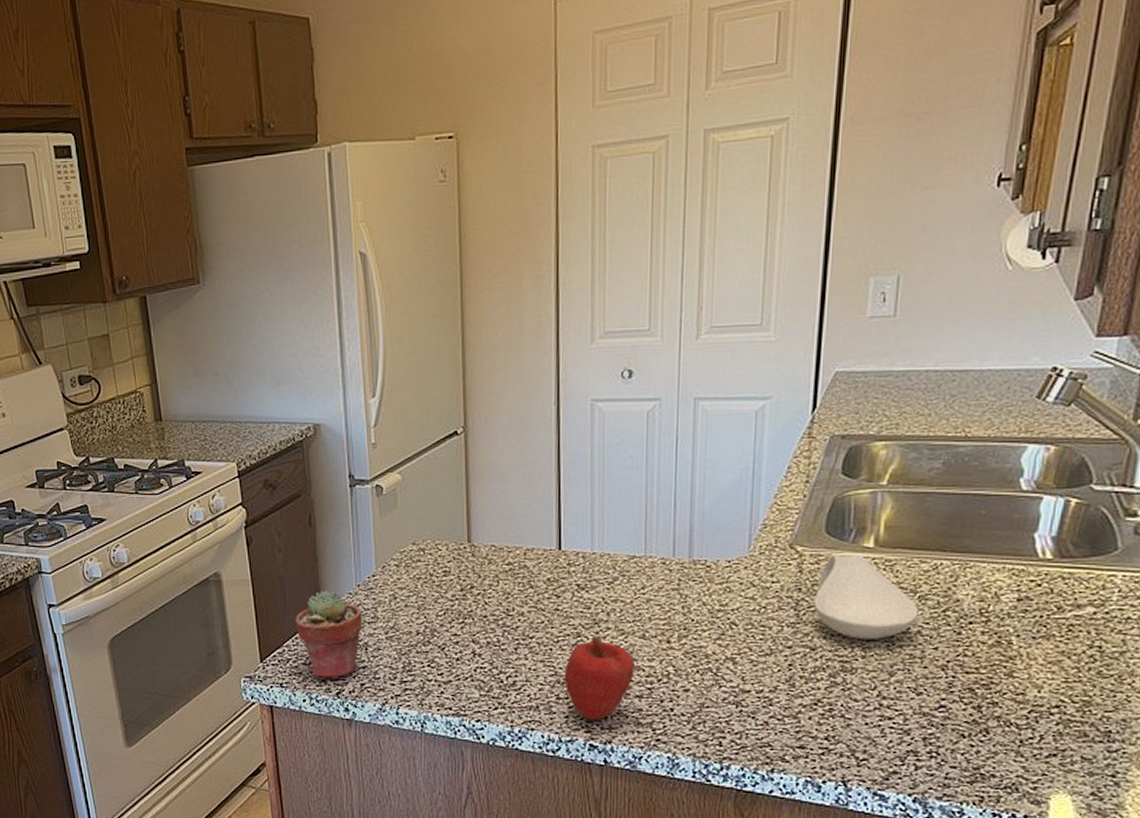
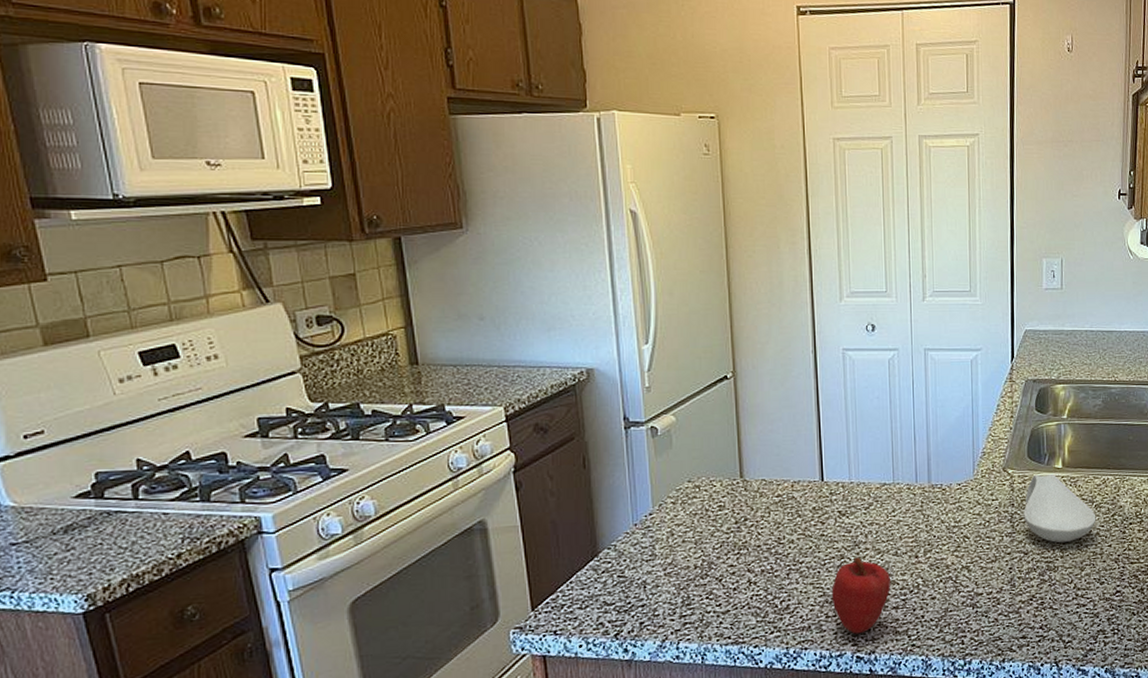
potted succulent: present [295,590,363,680] -> none [569,531,641,623]

